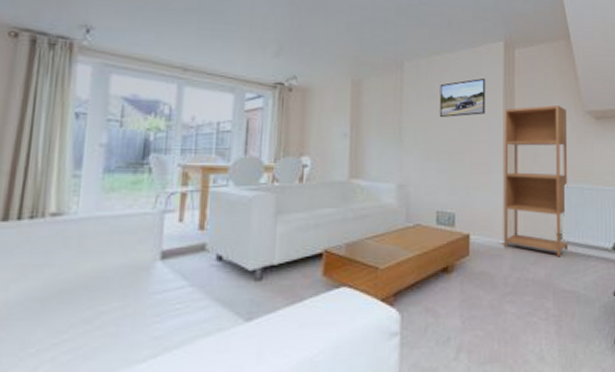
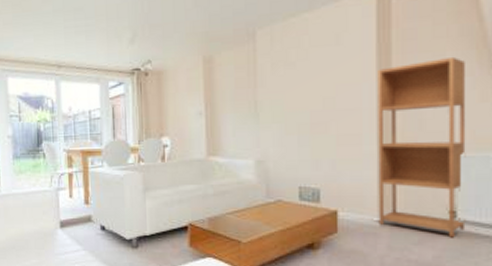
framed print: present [439,77,486,118] -> none [297,35,354,87]

